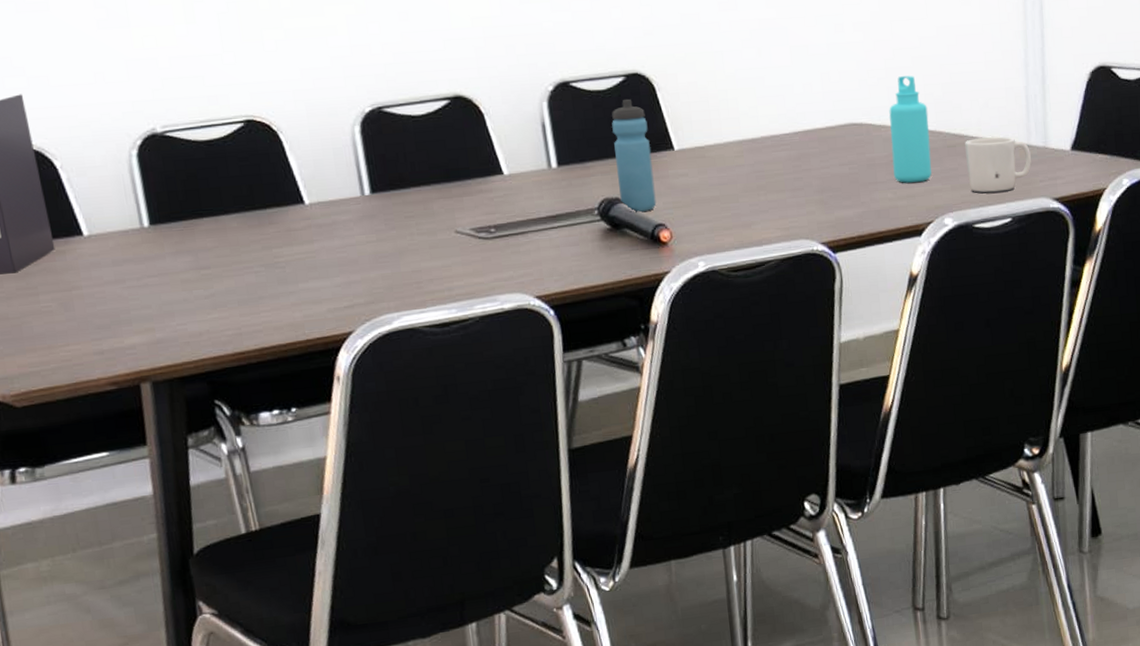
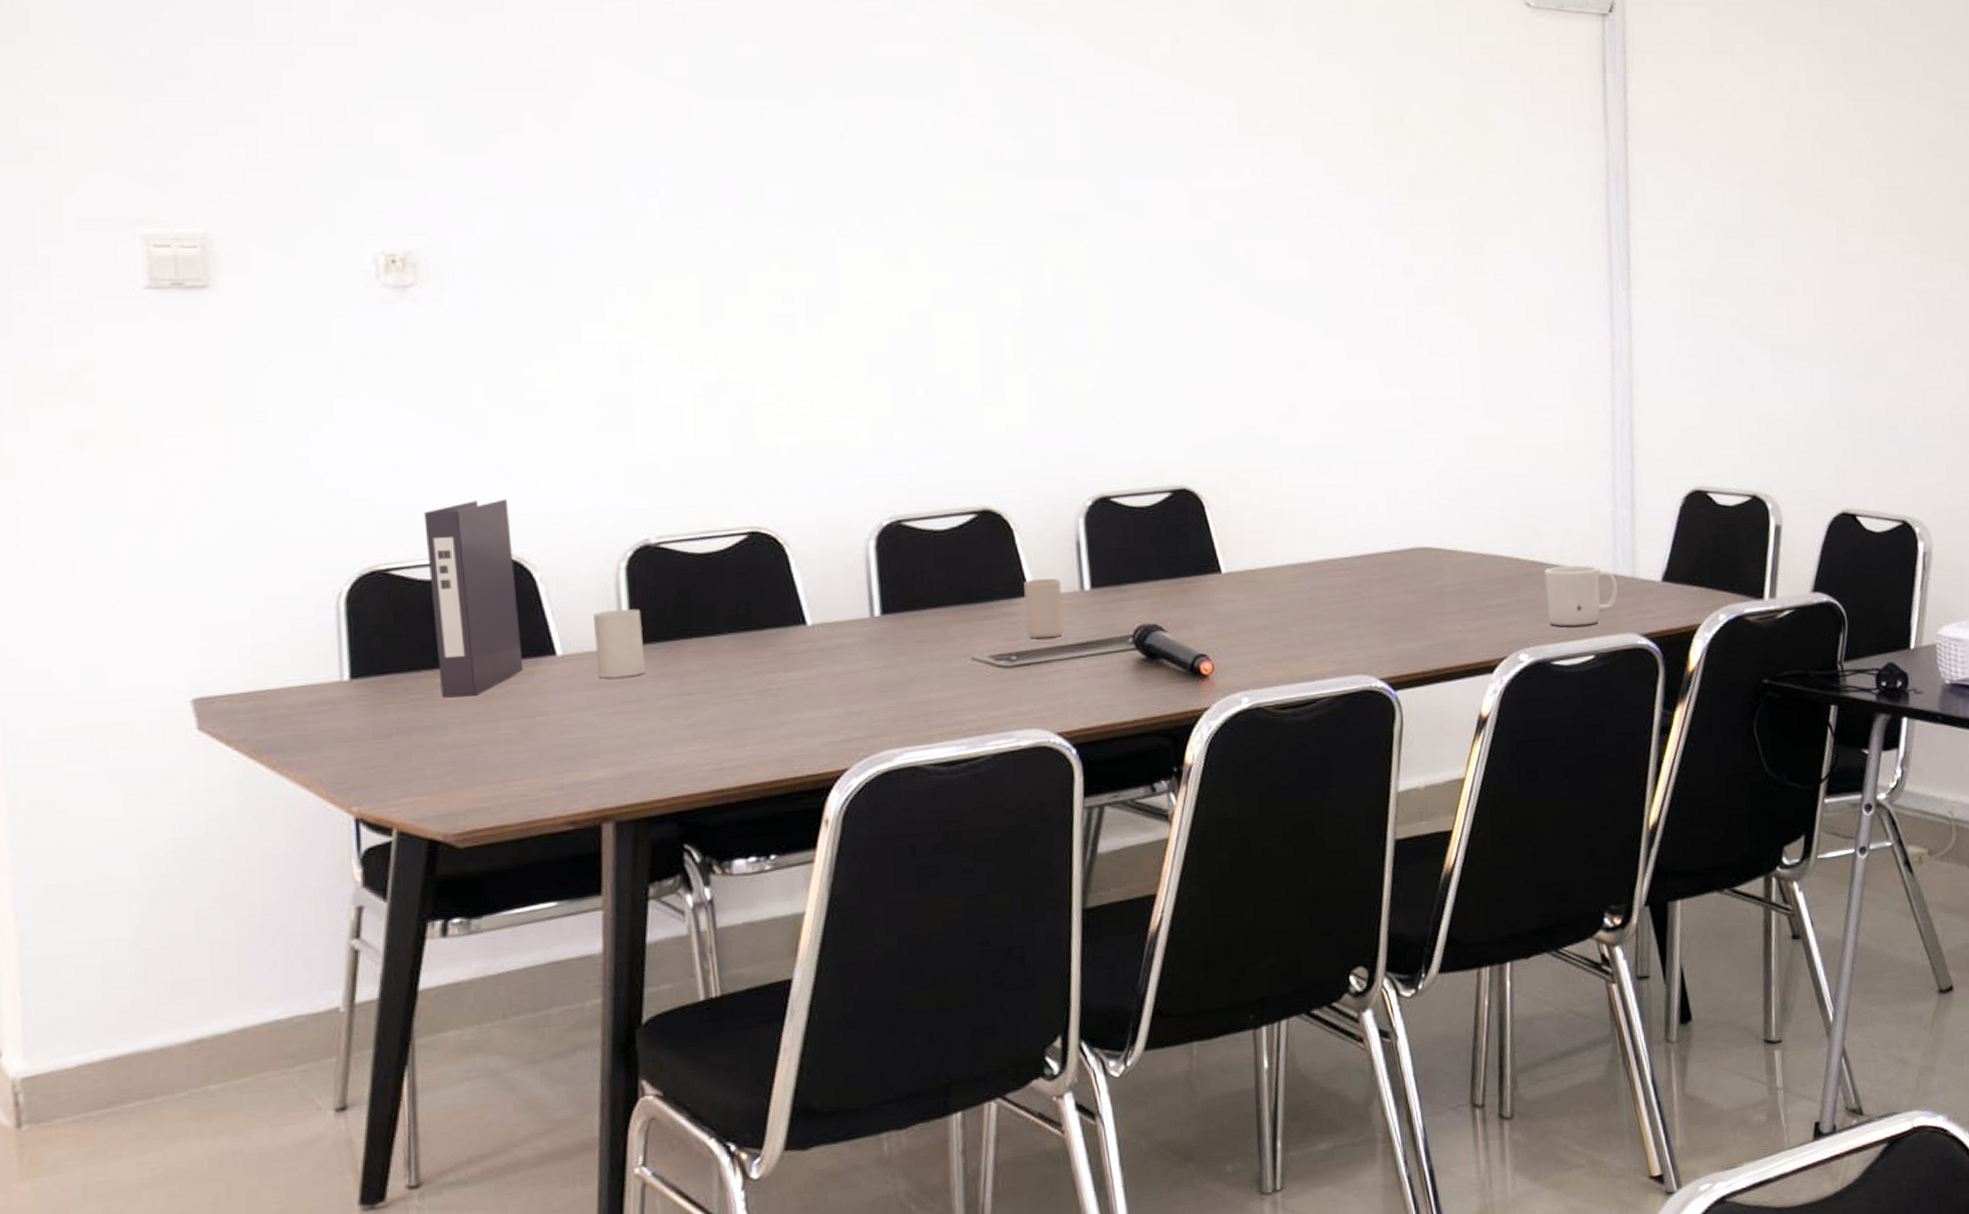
cup: none [111,192,165,256] -> present [592,609,645,679]
cup: none [497,158,536,213] -> present [1024,578,1064,639]
water bottle: present [612,99,657,212] -> none [1154,517,1199,641]
water bottle: present [889,75,932,183] -> none [1461,497,1507,614]

